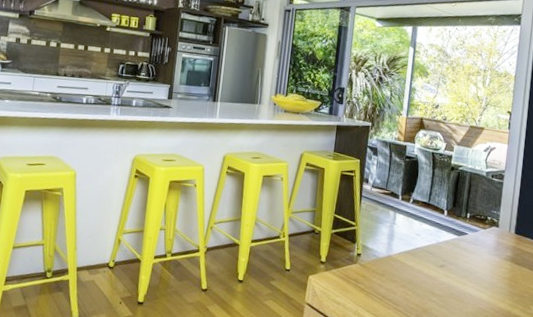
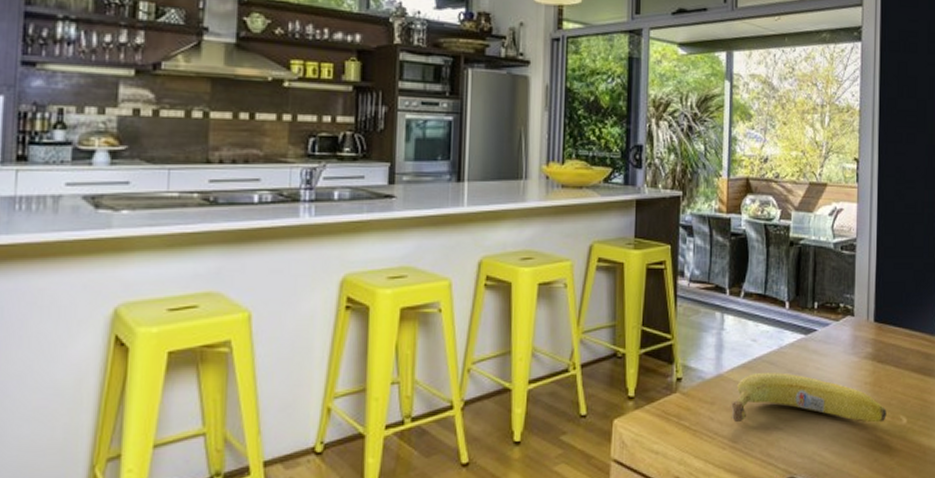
fruit: none [395,258,520,309] -> present [730,372,887,423]

